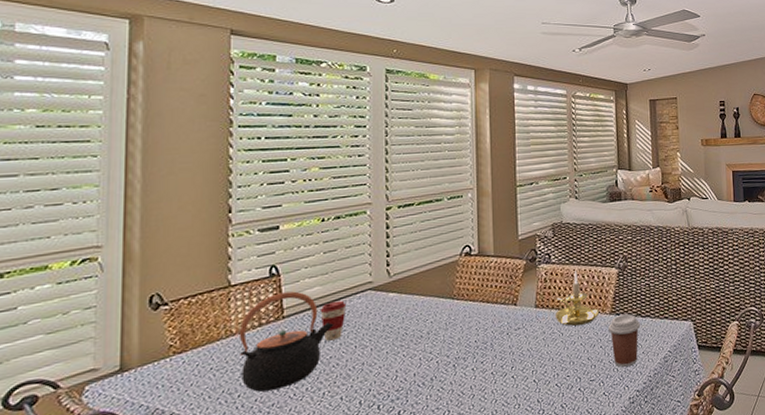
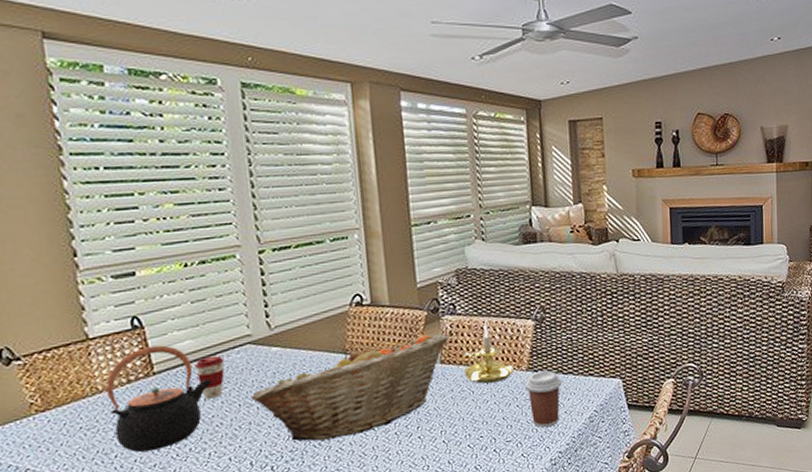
fruit basket: none [366,281,544,381] -> present [250,334,449,442]

